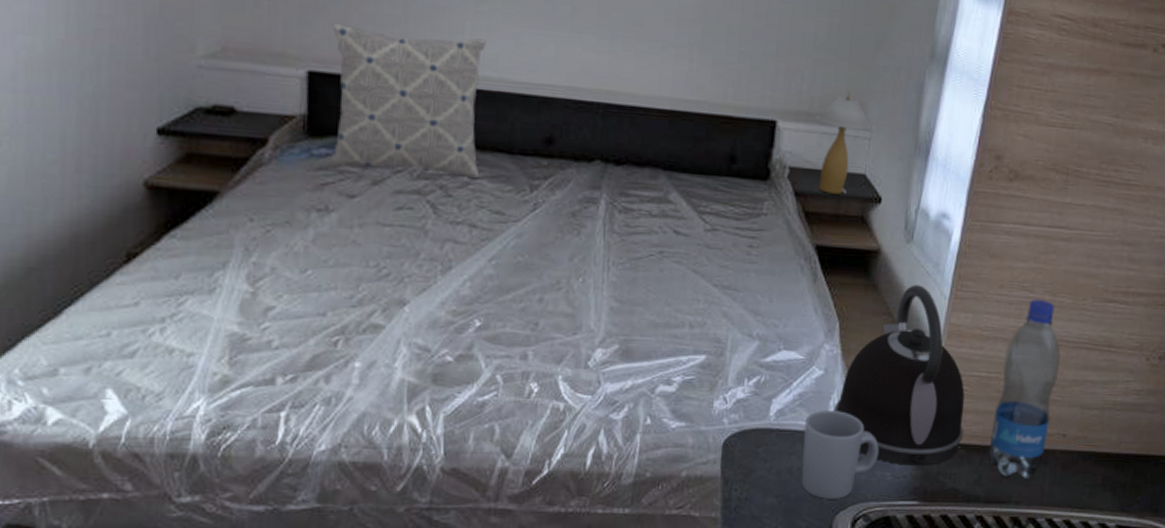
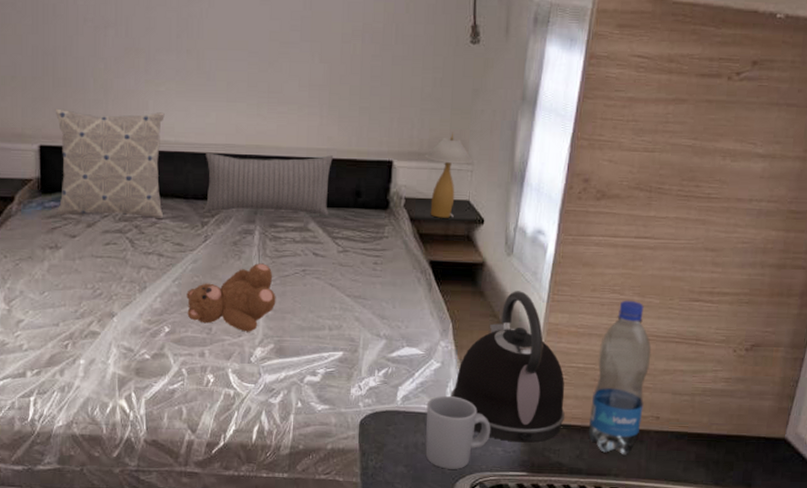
teddy bear: none [506,241,624,329] -> present [186,263,276,332]
pillow: none [535,95,703,185] -> present [204,152,333,216]

